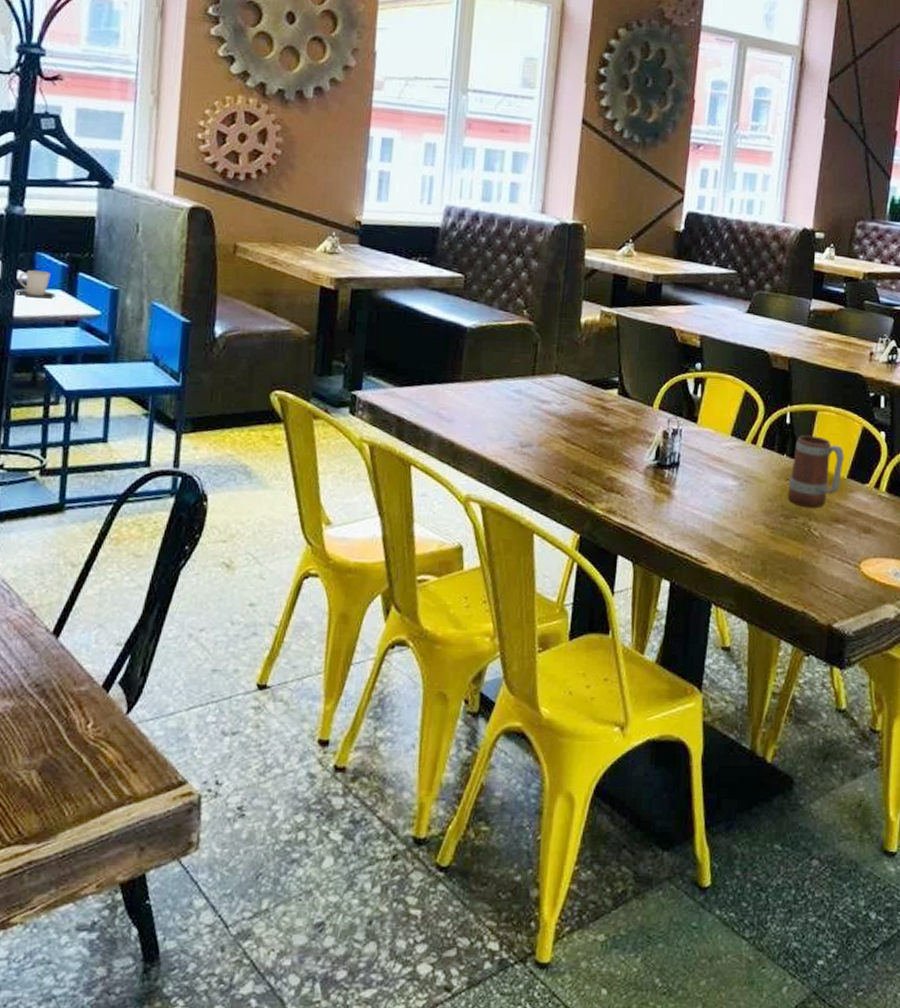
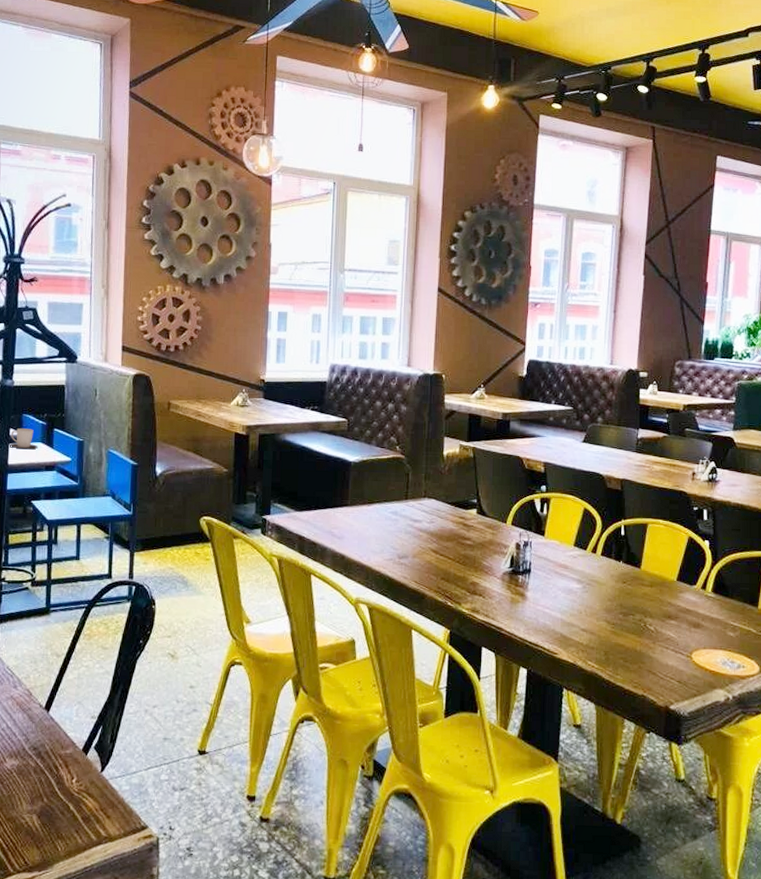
beer mug: present [787,435,845,507] -> none [625,545,674,606]

